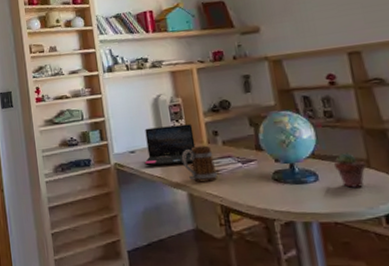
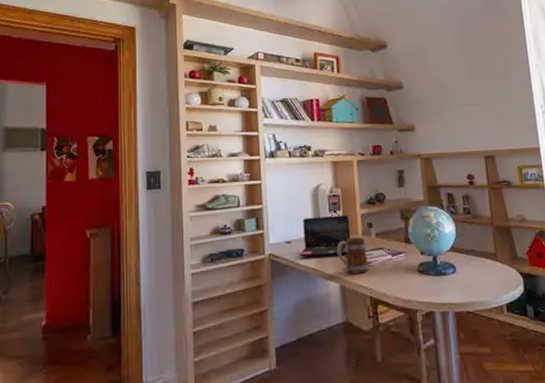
potted succulent: present [334,153,366,189] -> none [469,247,494,280]

